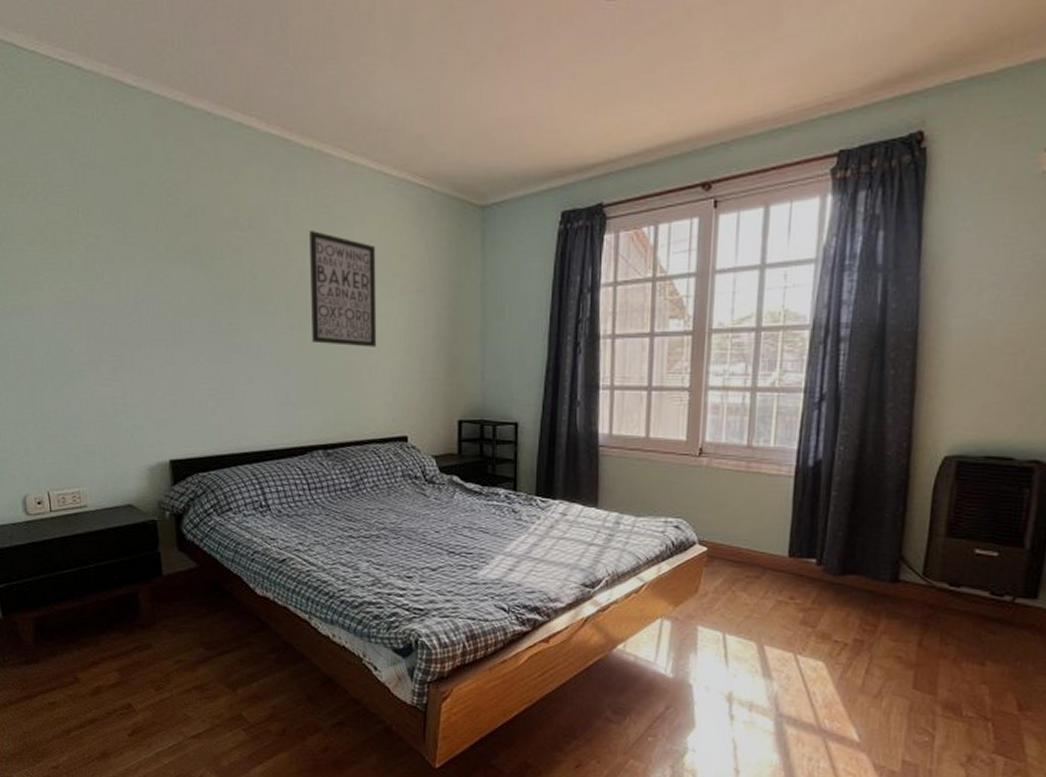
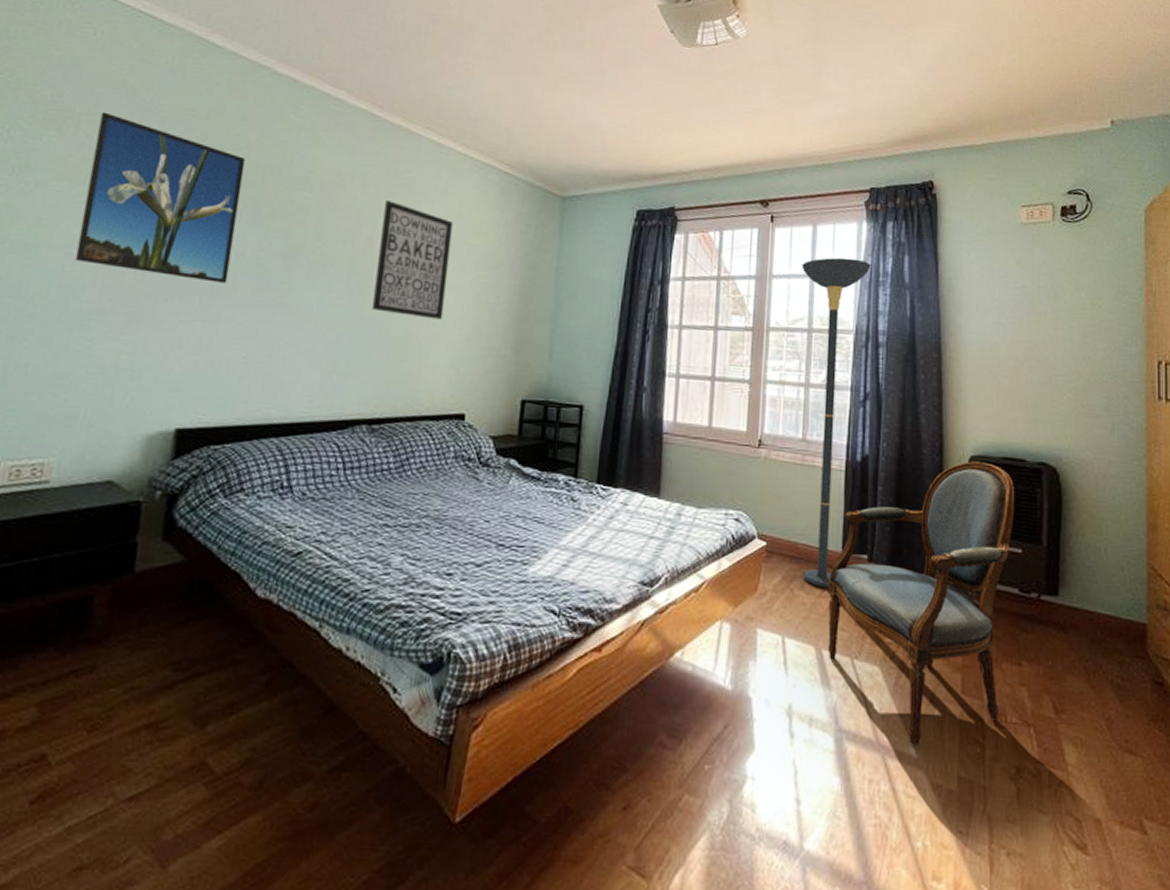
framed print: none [51,172,185,328] -> present [75,112,246,283]
floor lamp: none [745,241,835,590] -> present [801,257,871,588]
armchair: none [770,462,997,731] -> present [827,461,1015,744]

